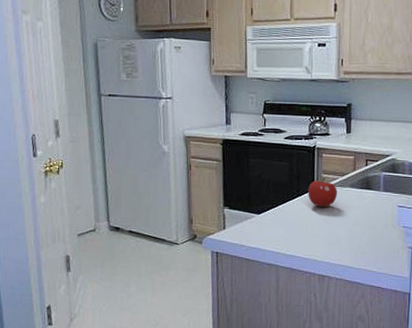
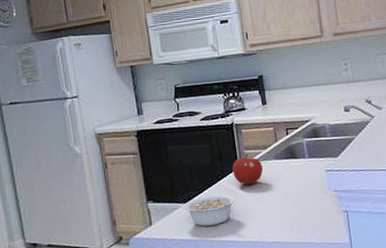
legume: none [257,211,307,239] -> present [184,194,236,227]

